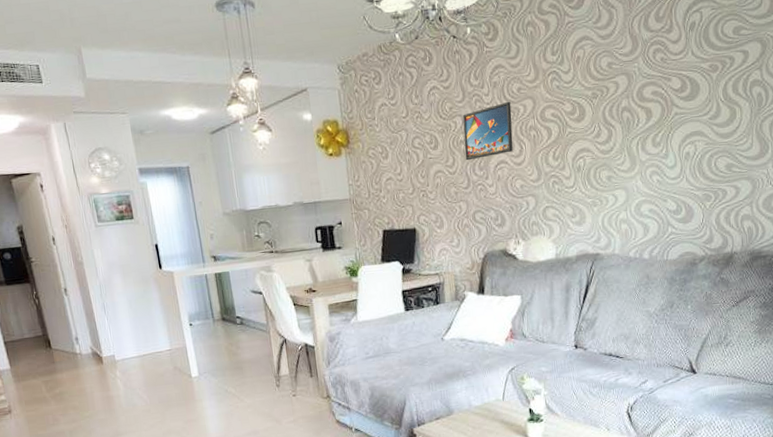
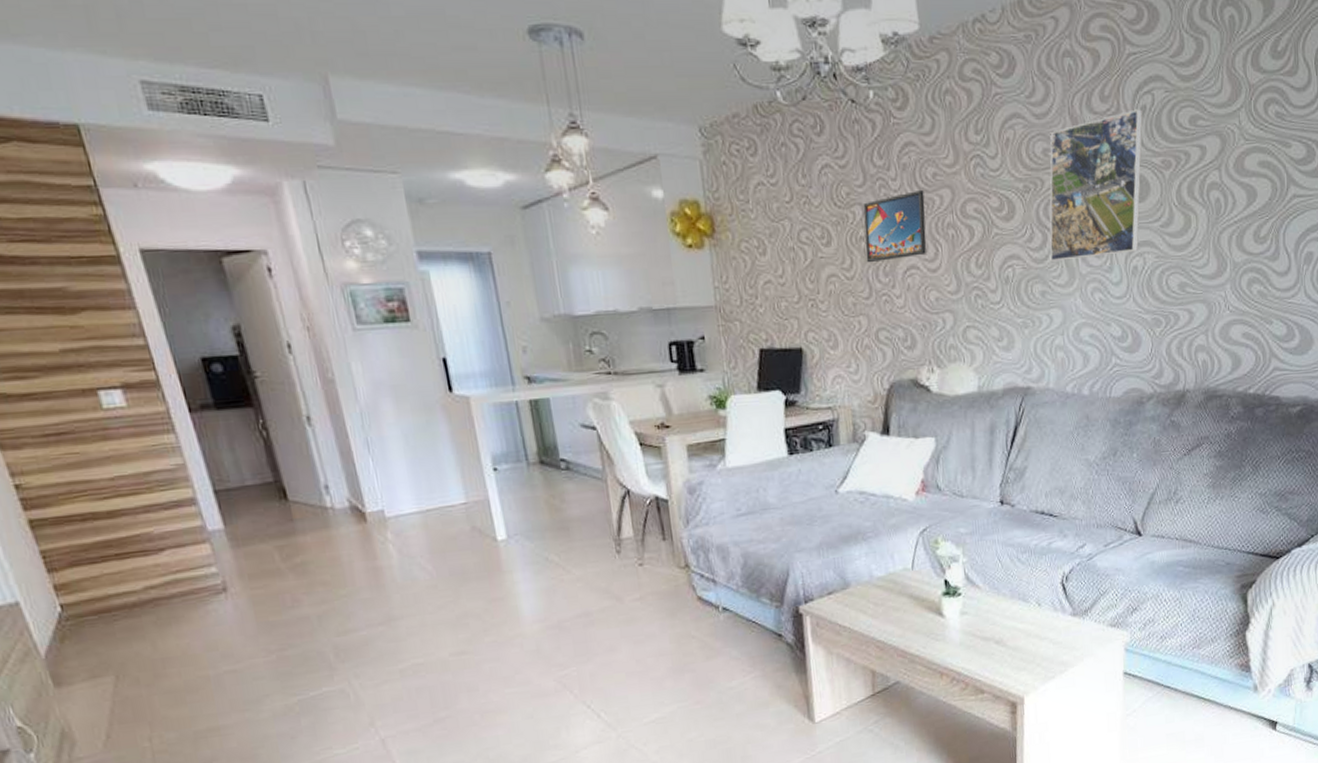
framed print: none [613,25,693,152] -> present [1049,109,1143,261]

